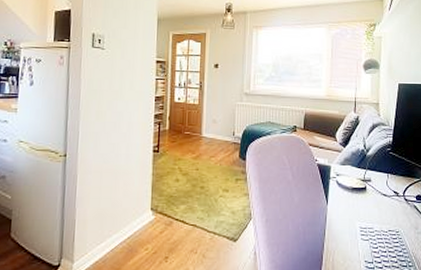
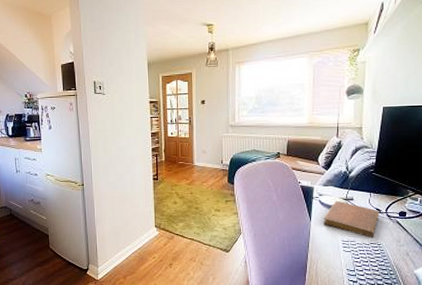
notebook: none [340,181,397,225] -> present [323,200,380,238]

